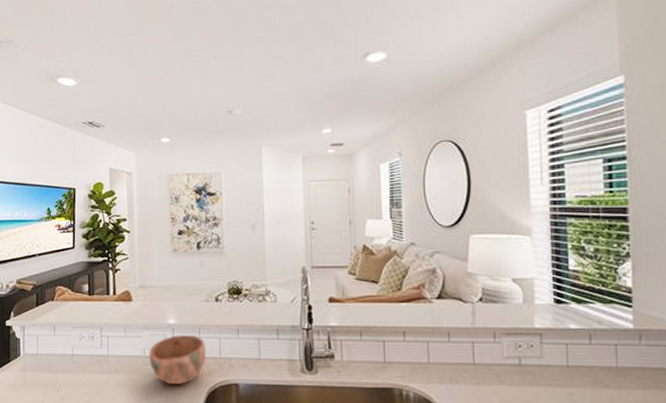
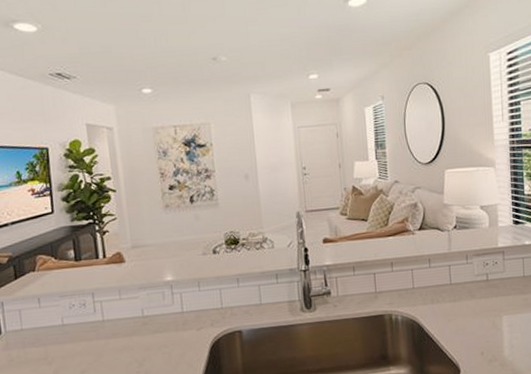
bowl: present [149,335,207,384] -> none [148,289,208,341]

